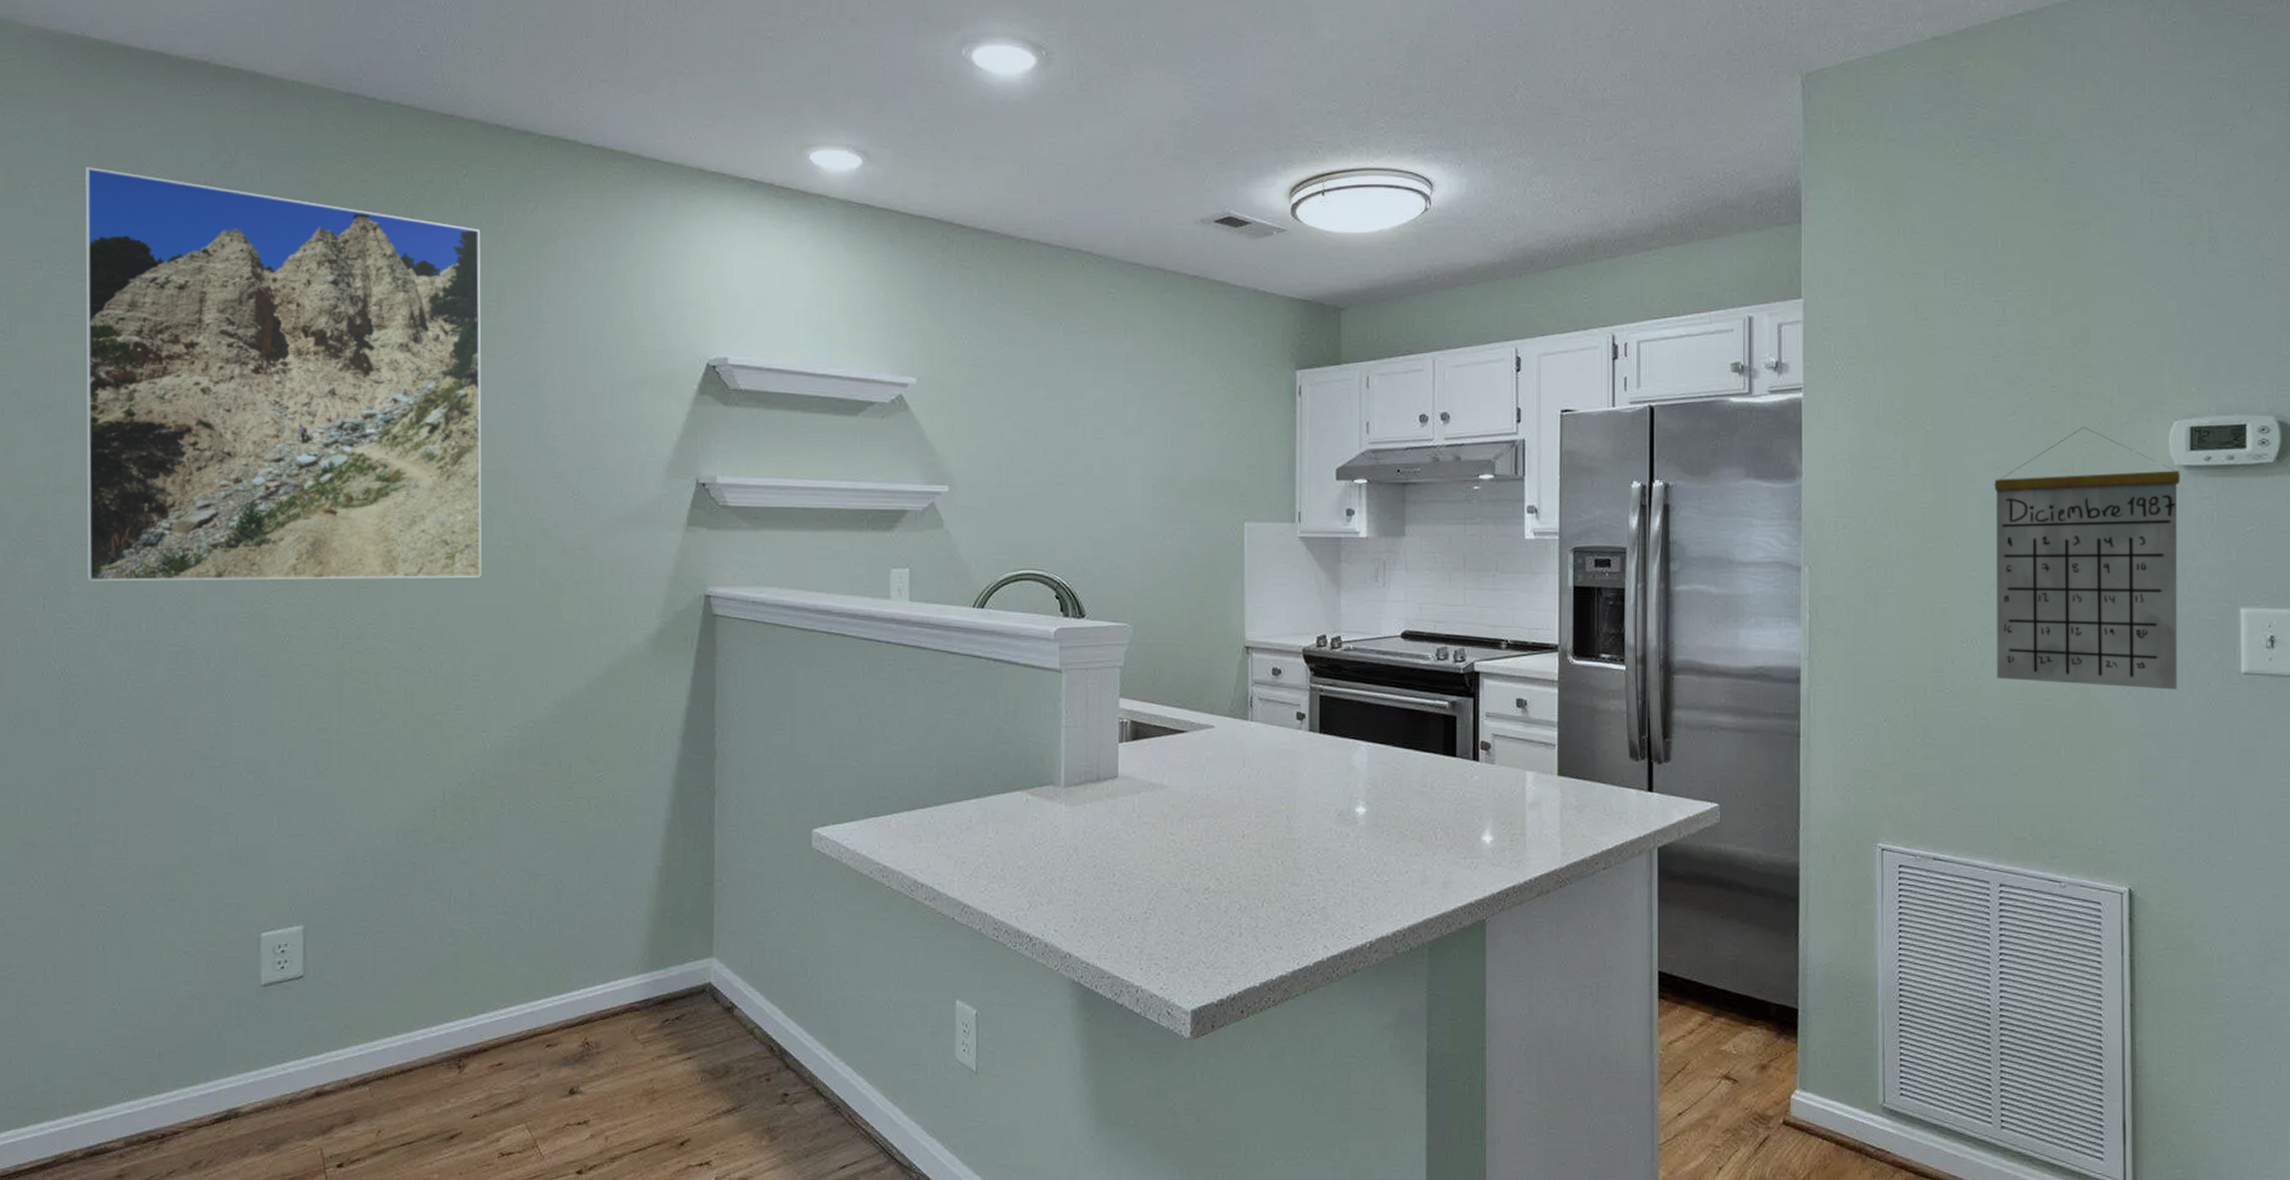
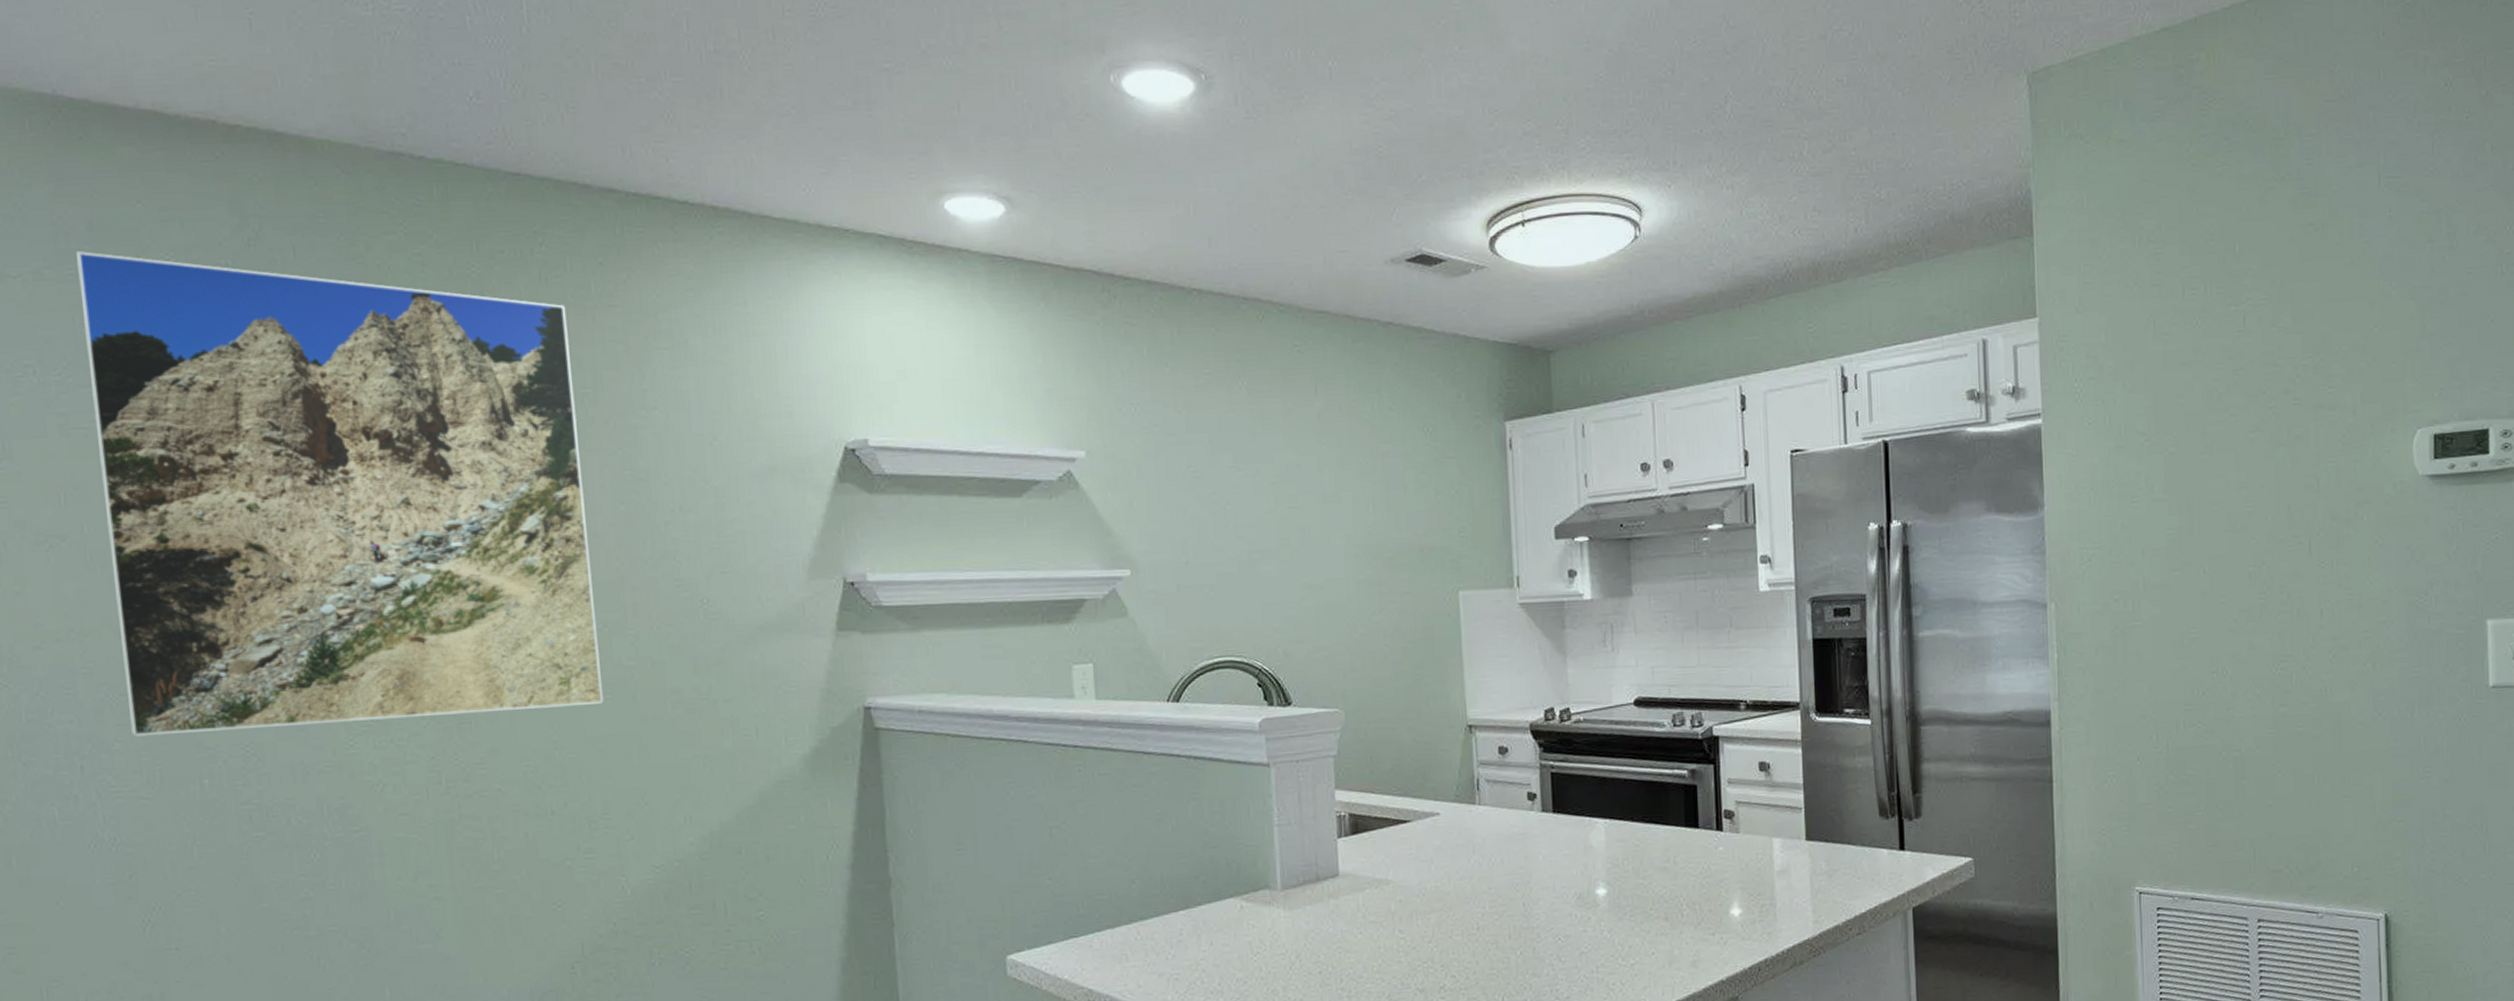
calendar: present [1994,427,2180,690] -> none [2240,440,2427,709]

